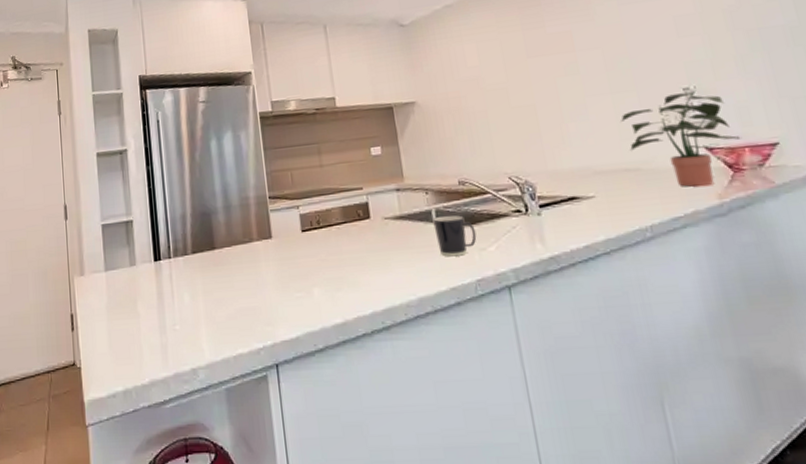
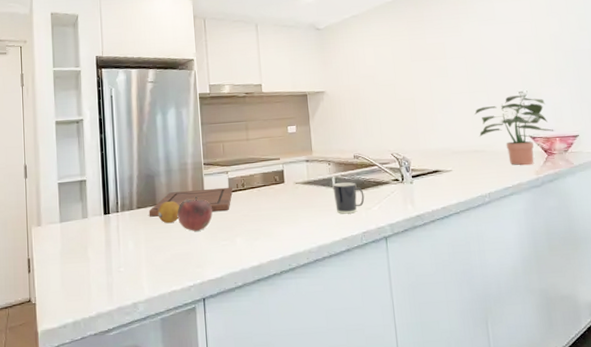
cutting board: none [206,224,306,263] -> present [148,187,233,217]
fruit: none [216,244,243,272] -> present [157,201,180,224]
fruit: none [239,237,283,281] -> present [177,196,213,231]

